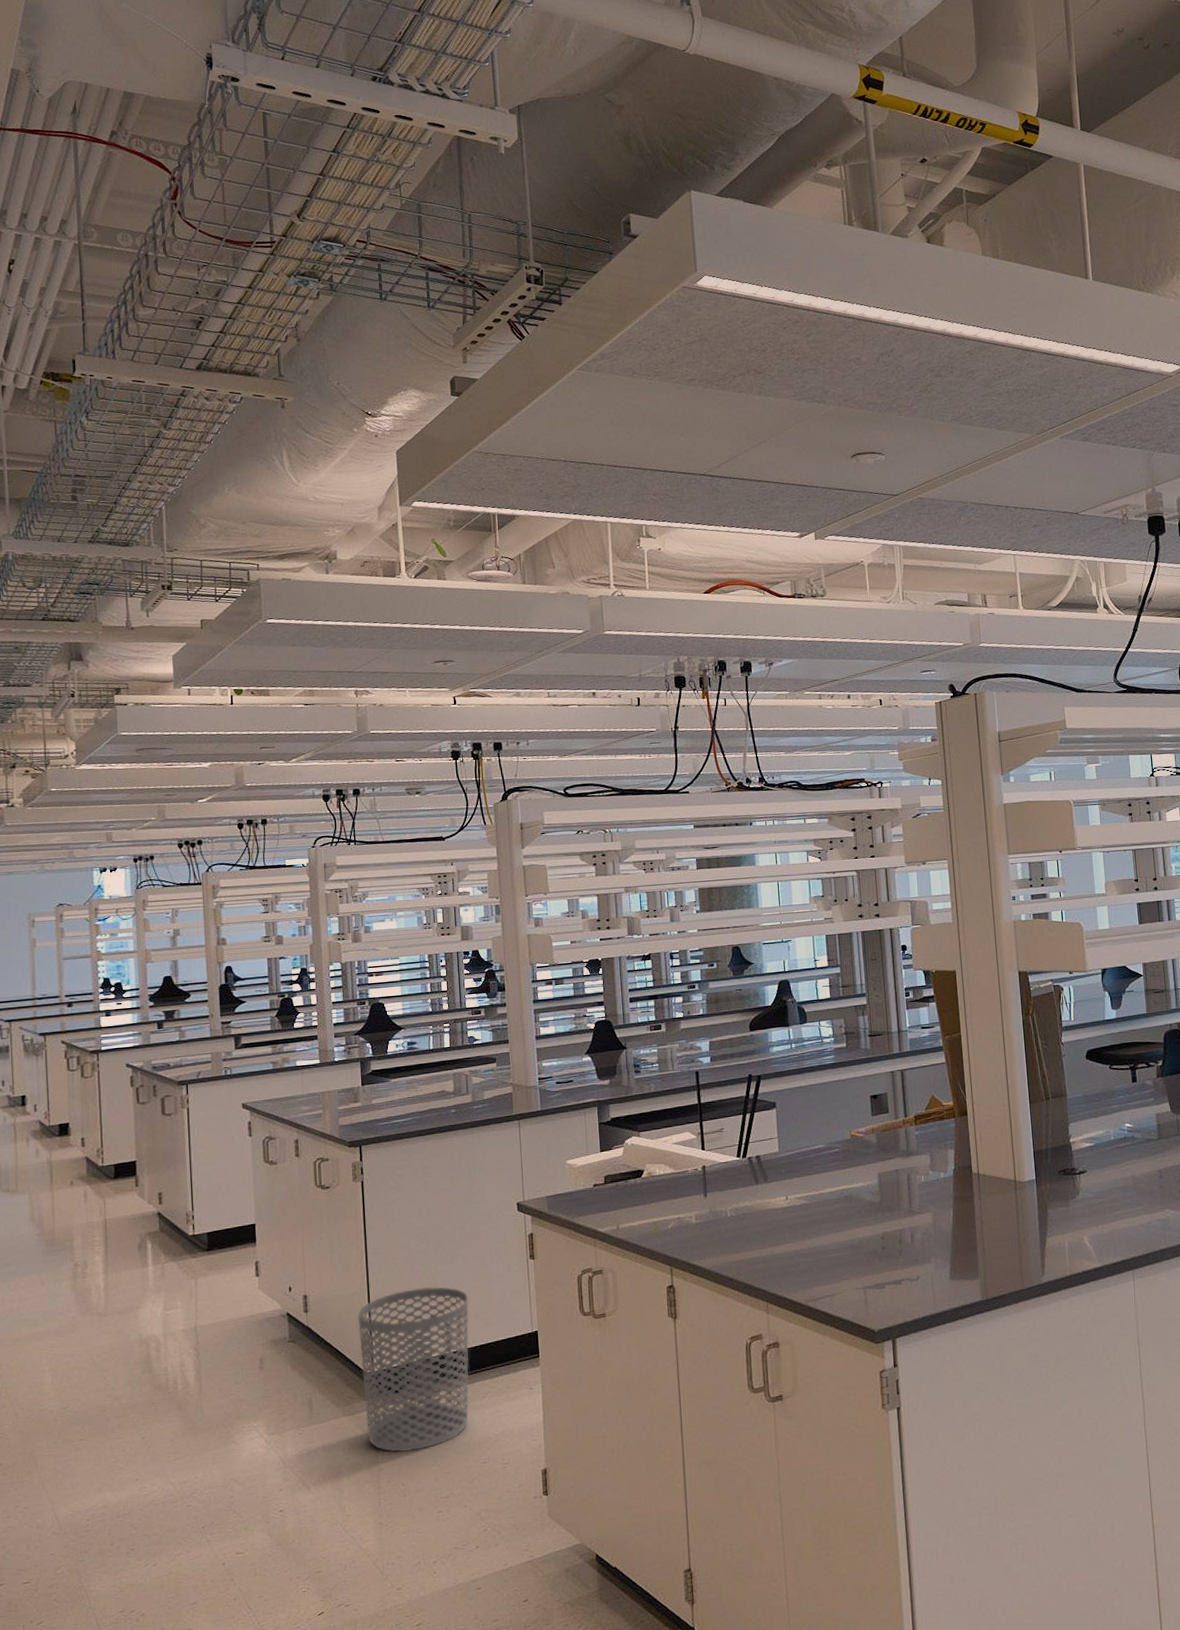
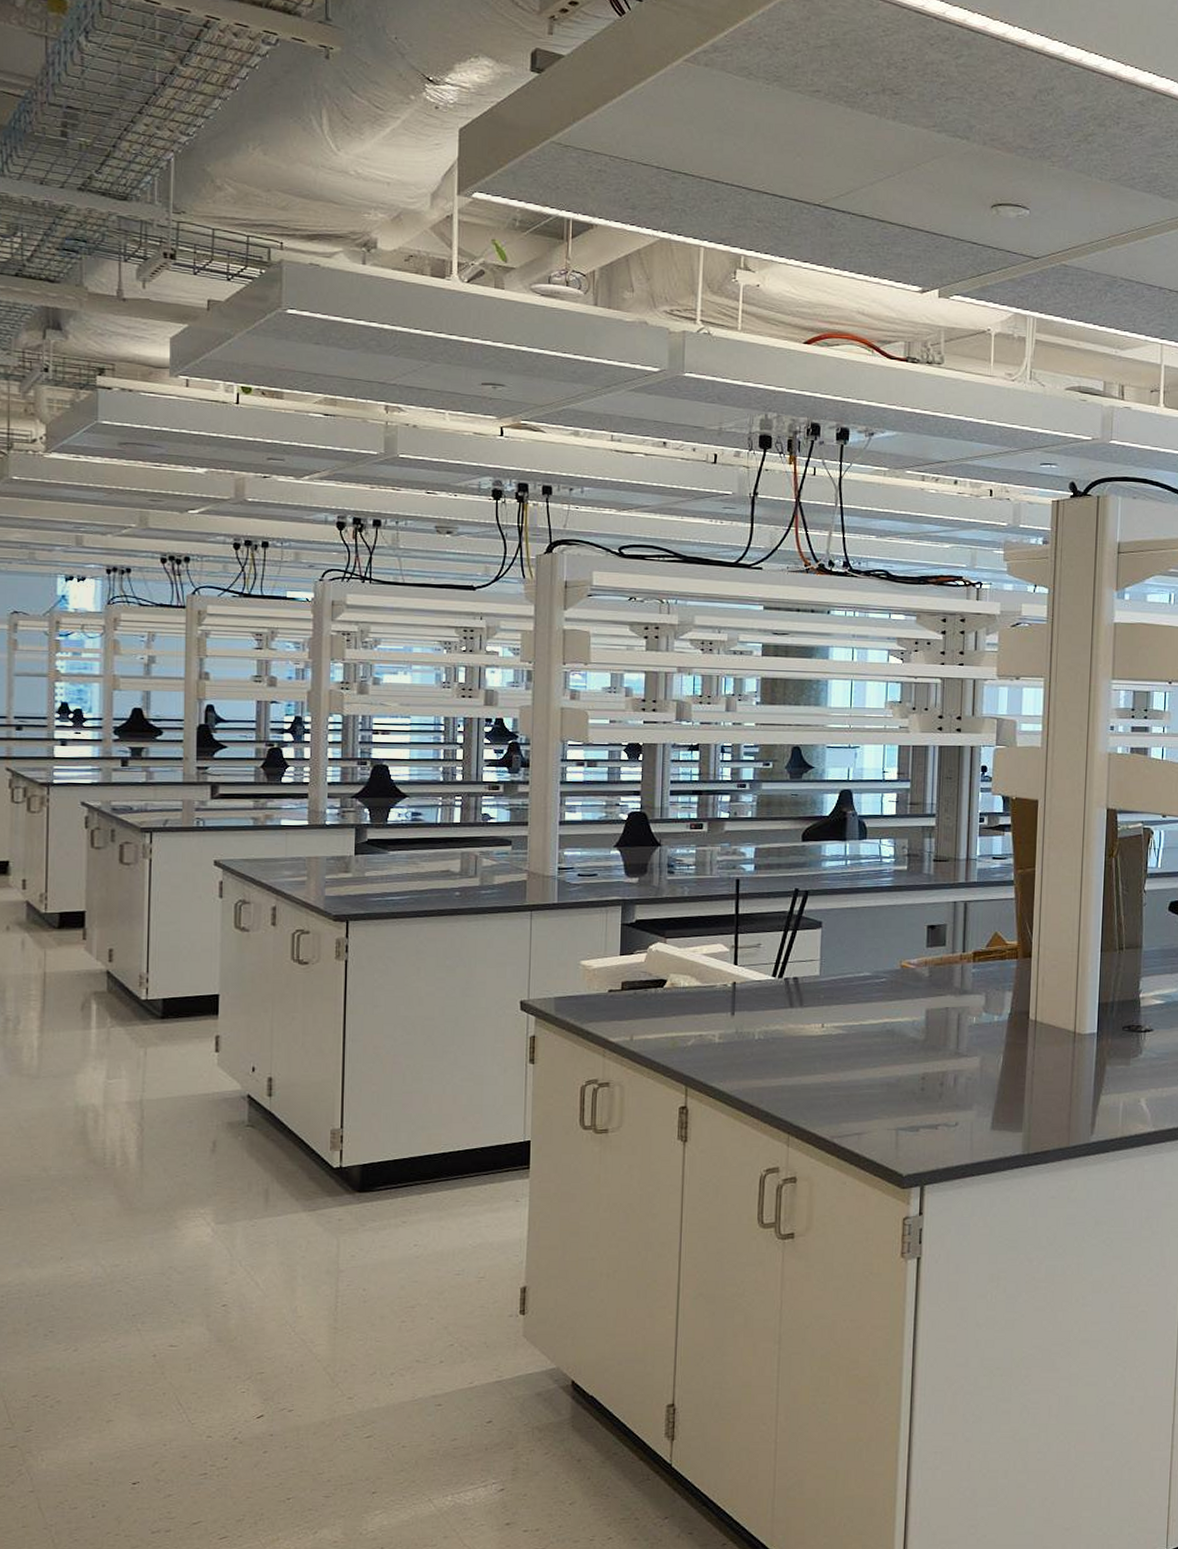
waste bin: present [358,1286,469,1453] -> none [328,1081,457,1256]

